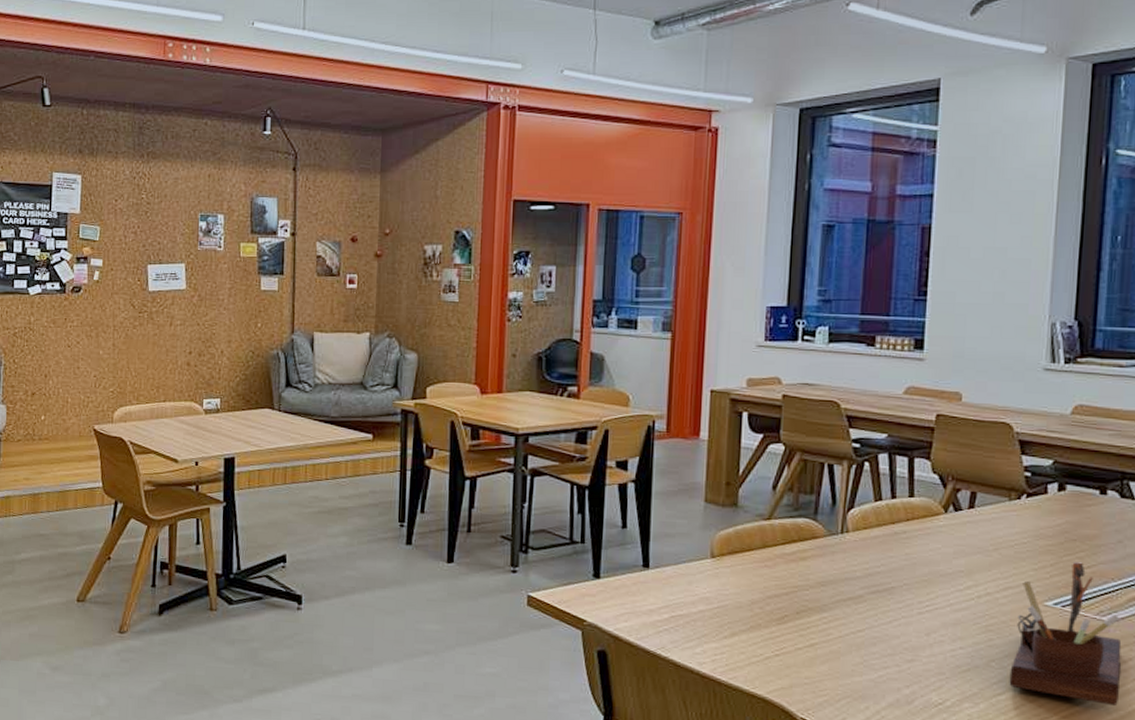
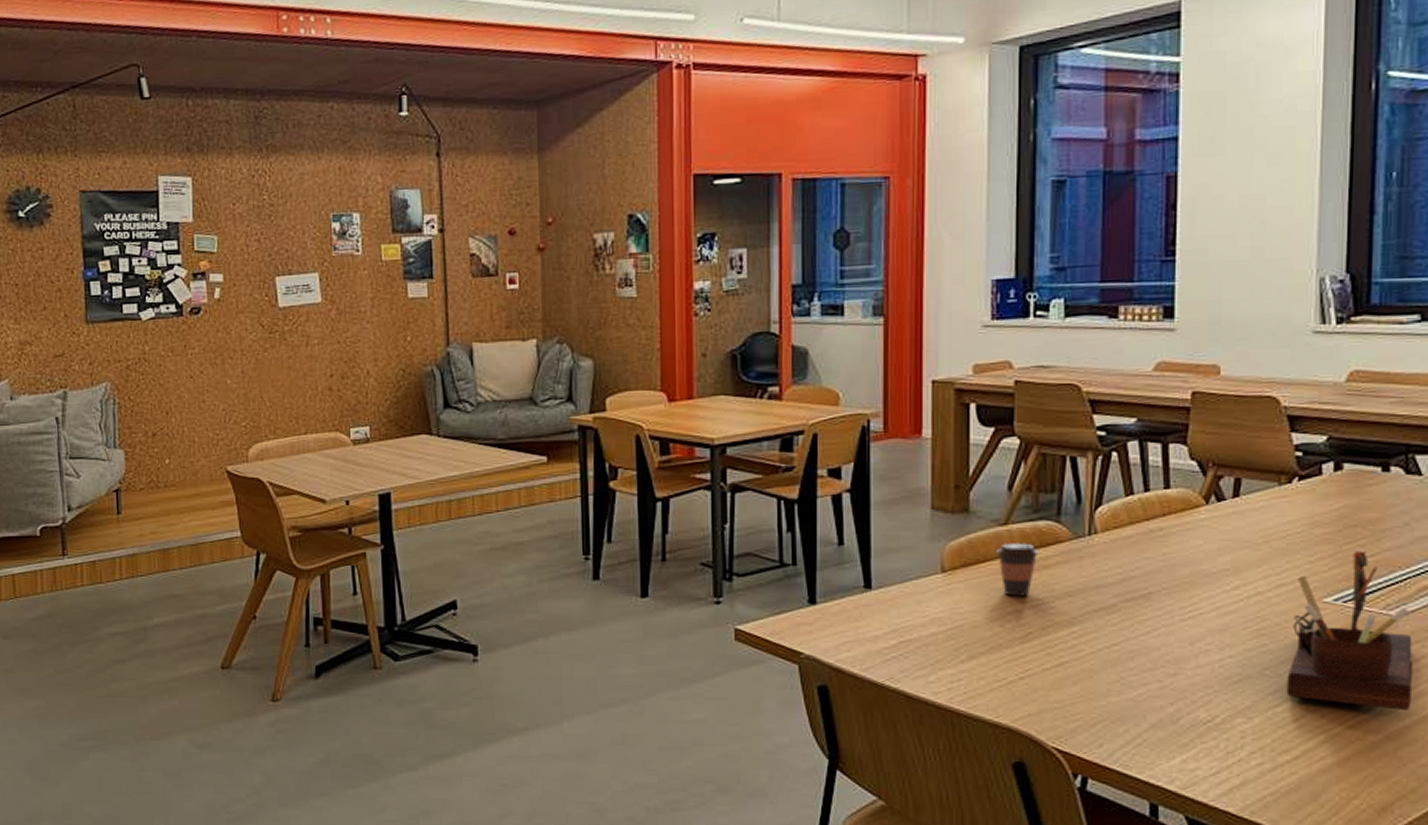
coffee cup: none [760,536,797,583] -> present [996,543,1039,596]

